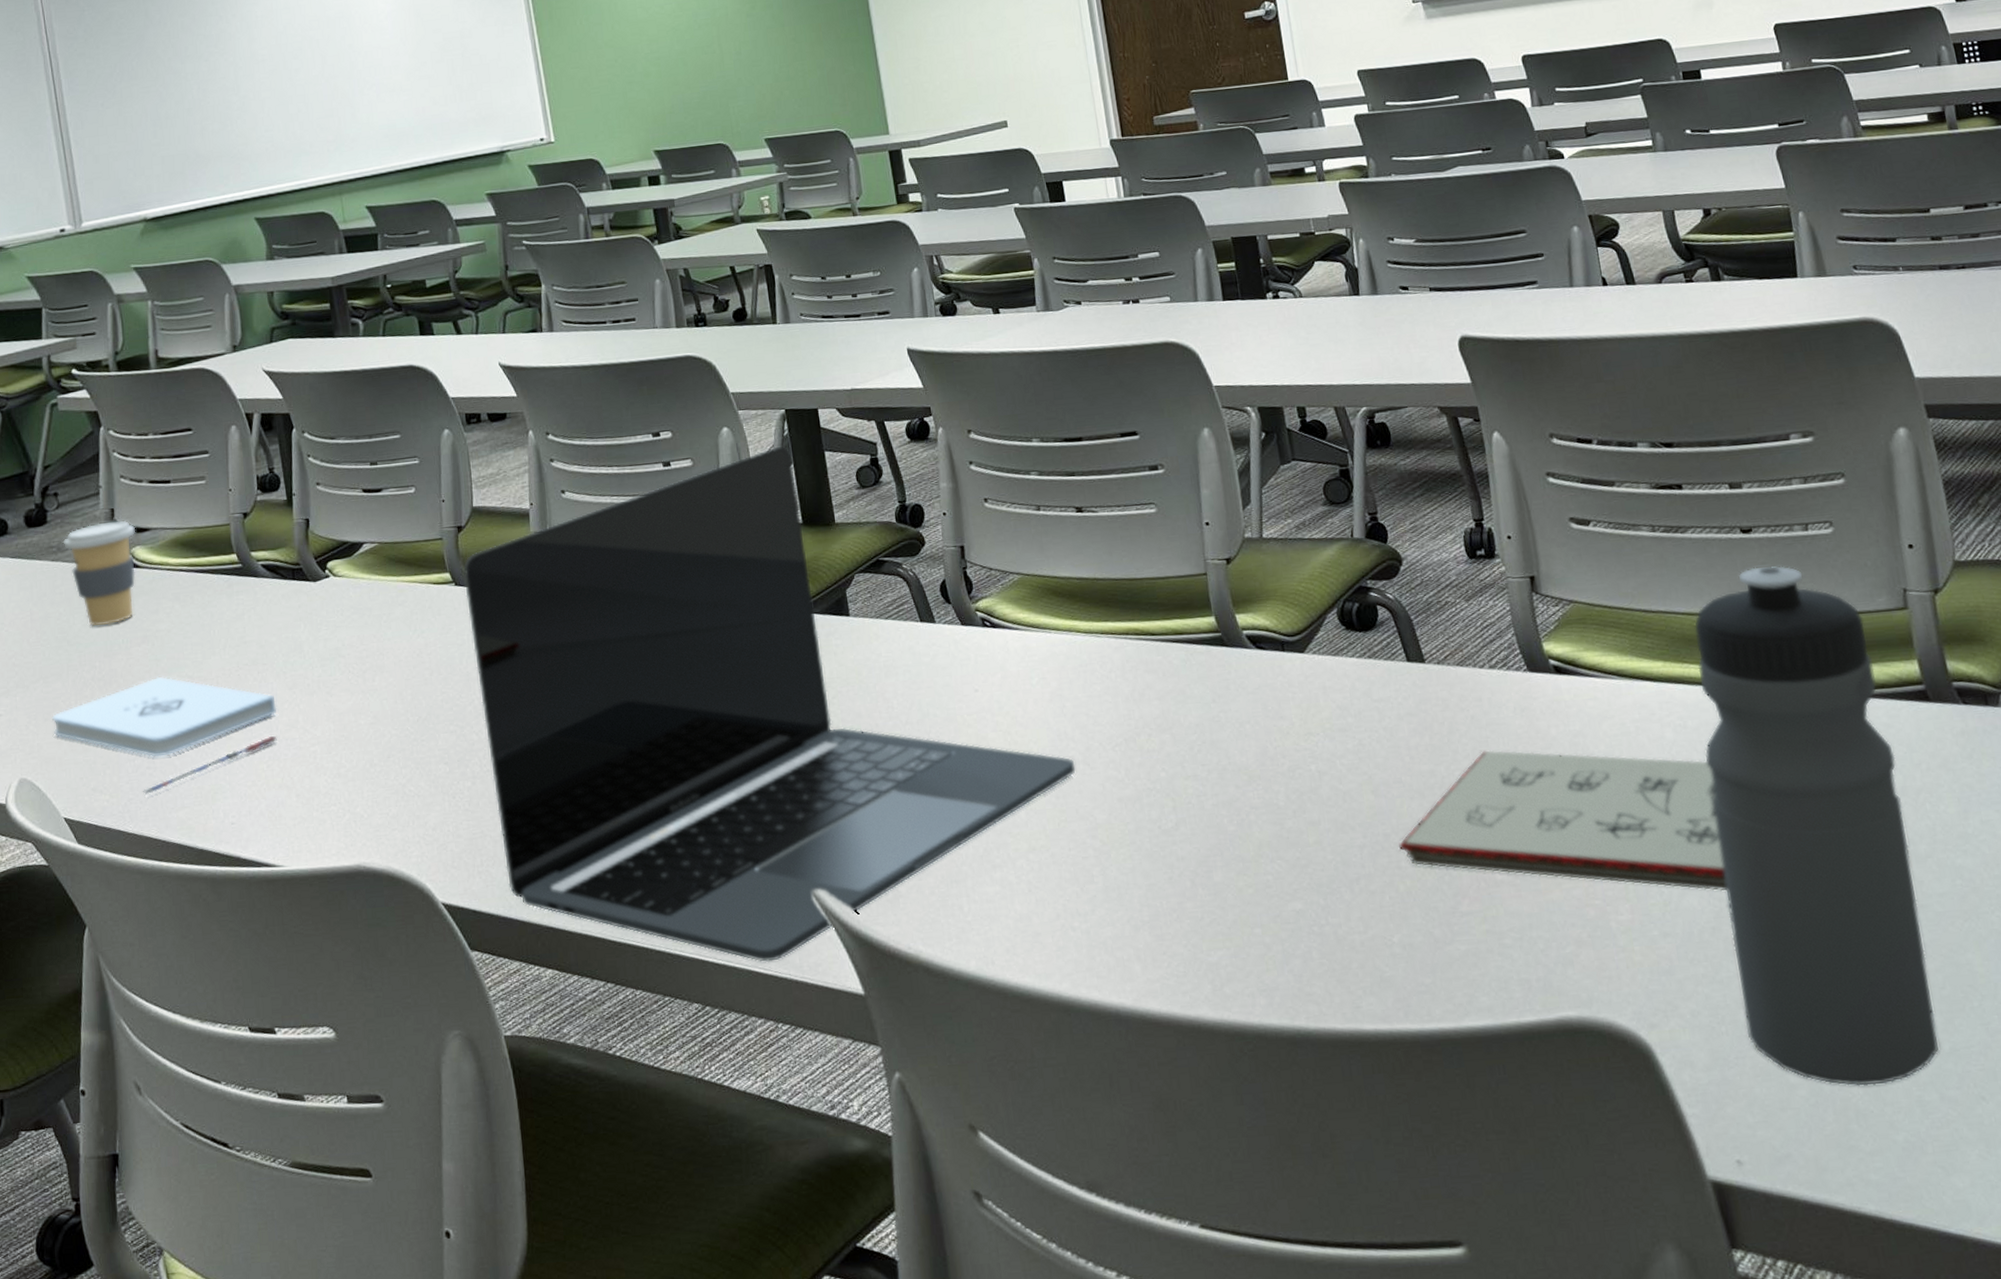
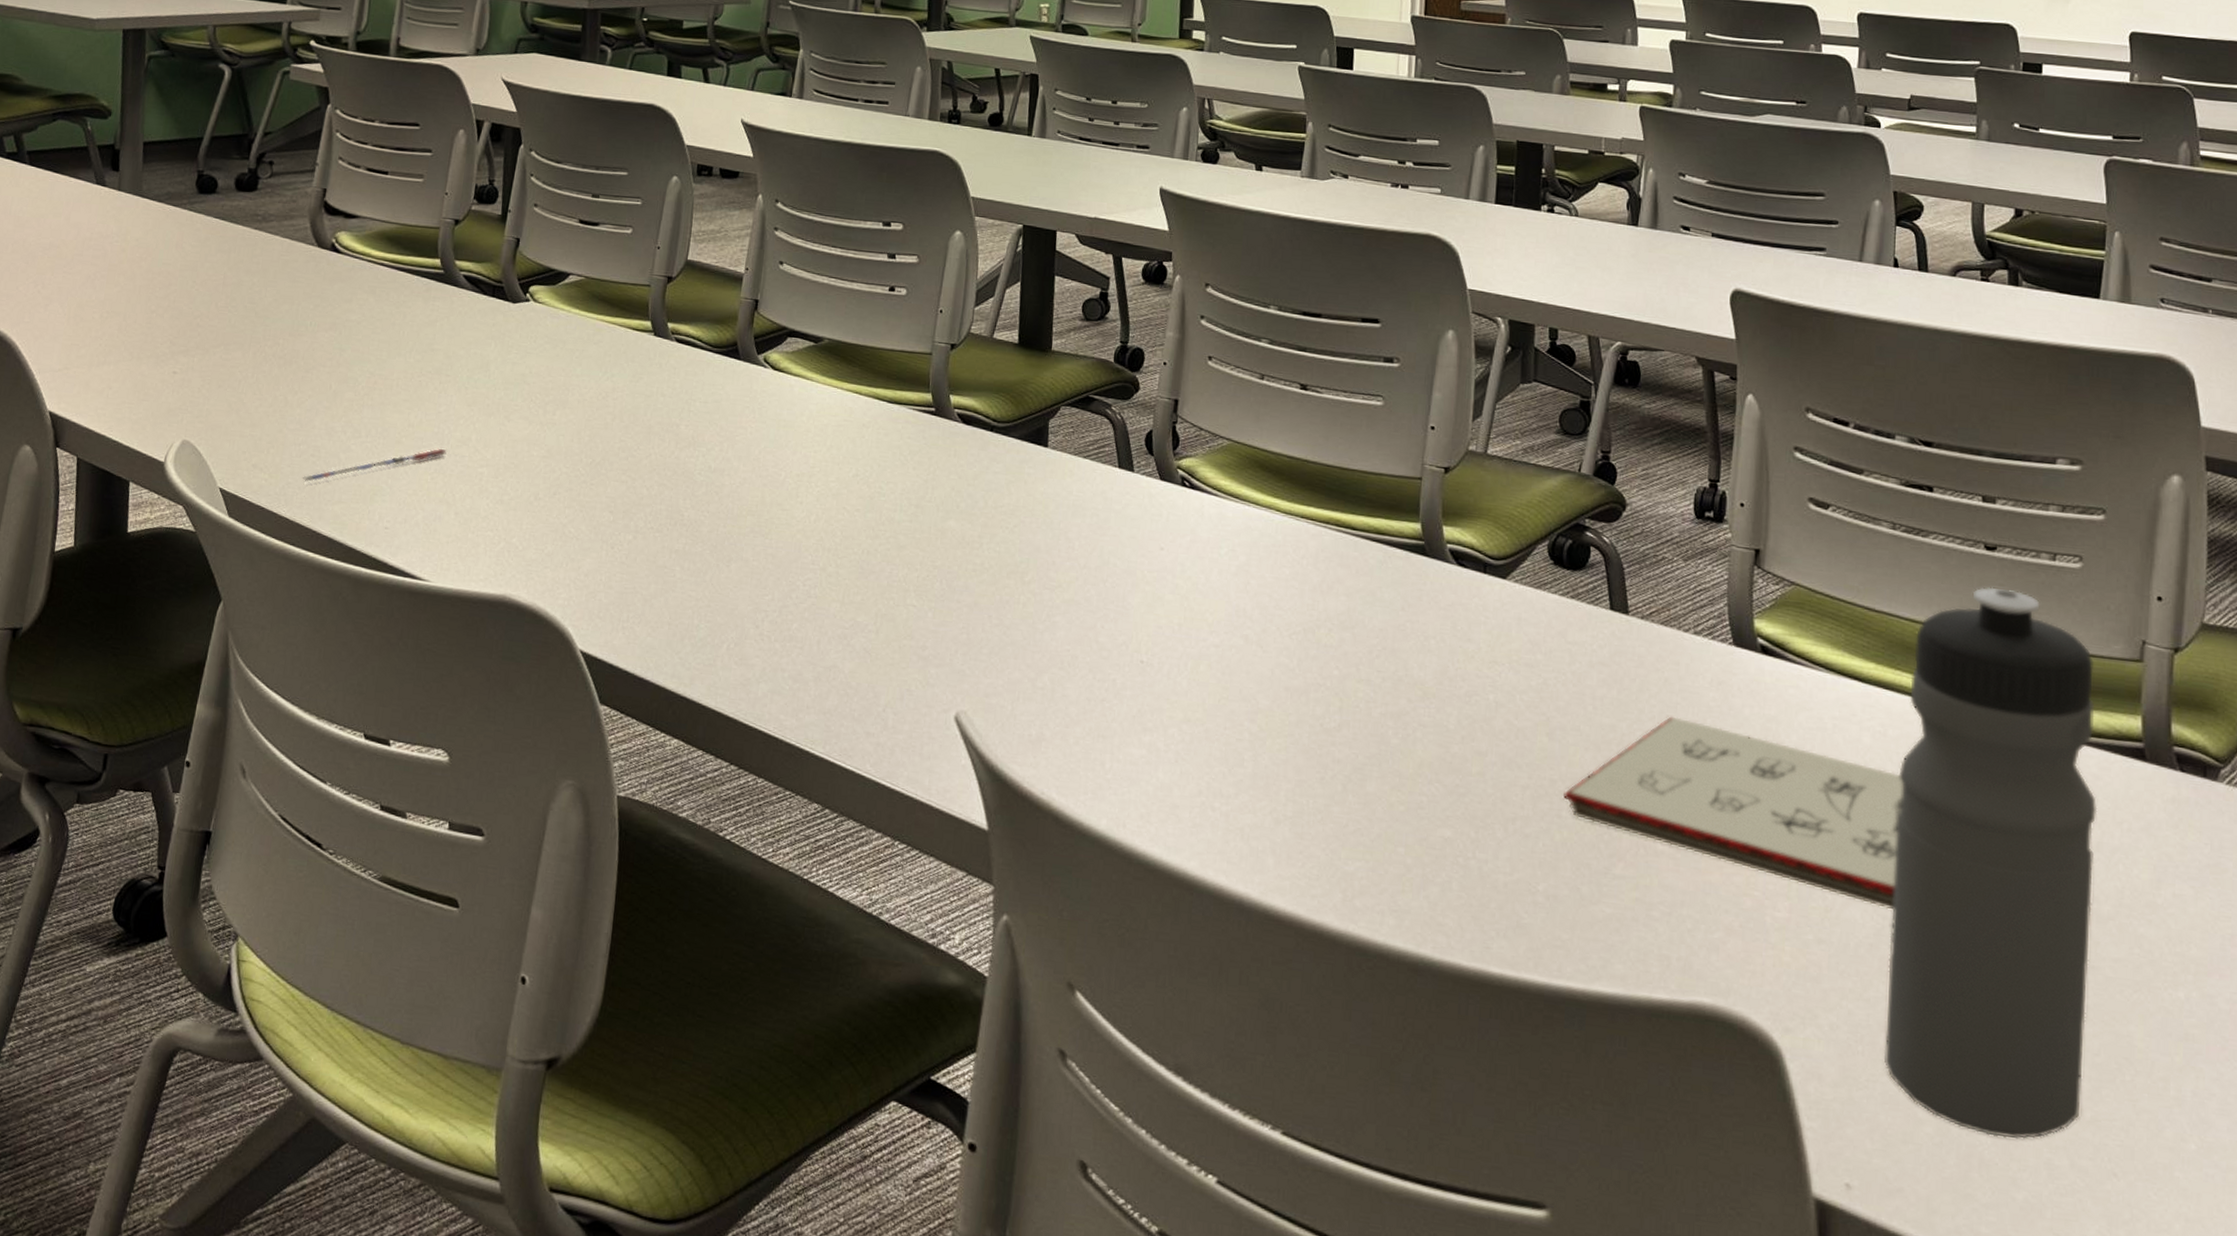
notepad: present [51,676,277,757] -> none [225,366,452,447]
coffee cup: present [63,520,135,627] -> none [269,200,344,305]
laptop: present [462,445,1076,962] -> none [650,260,1248,778]

